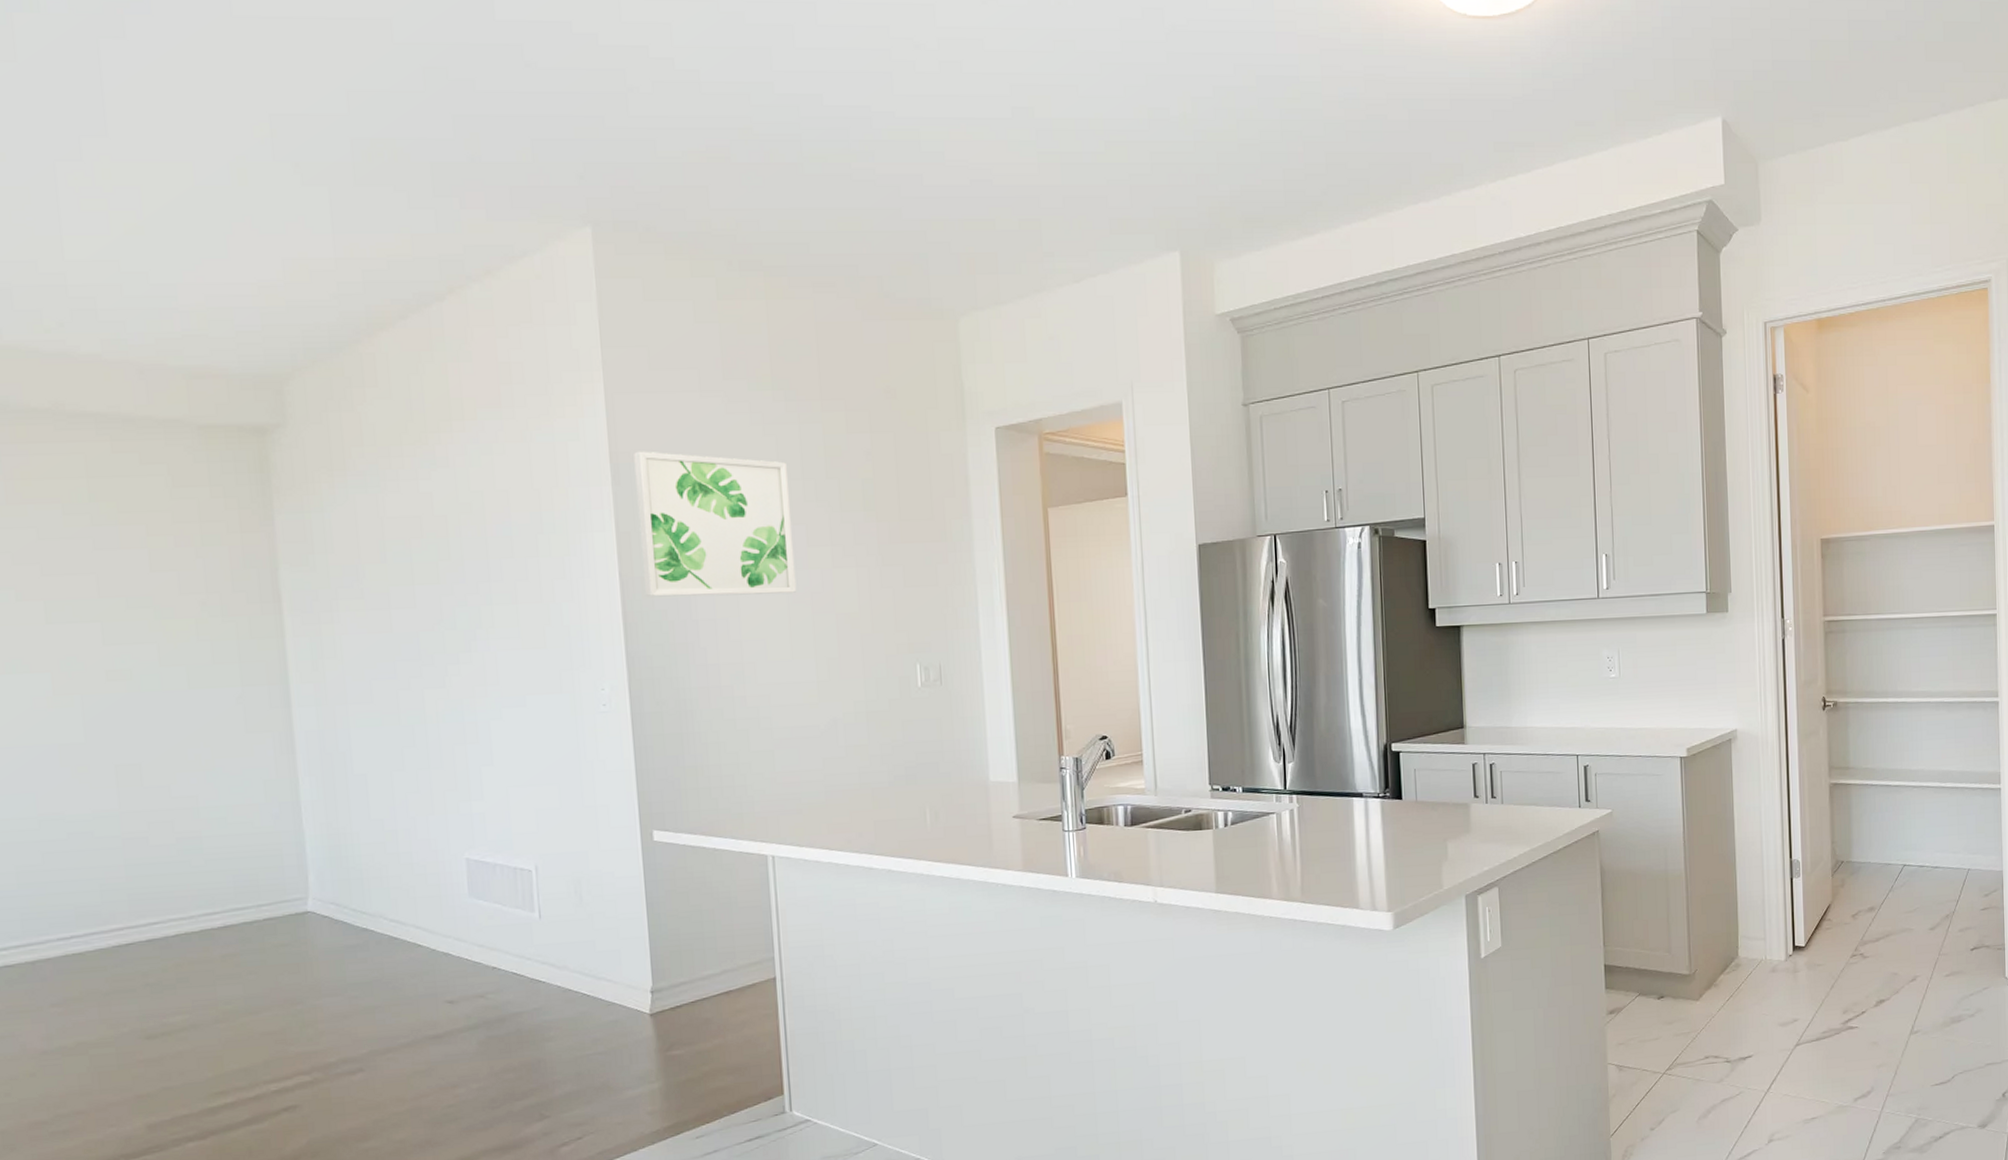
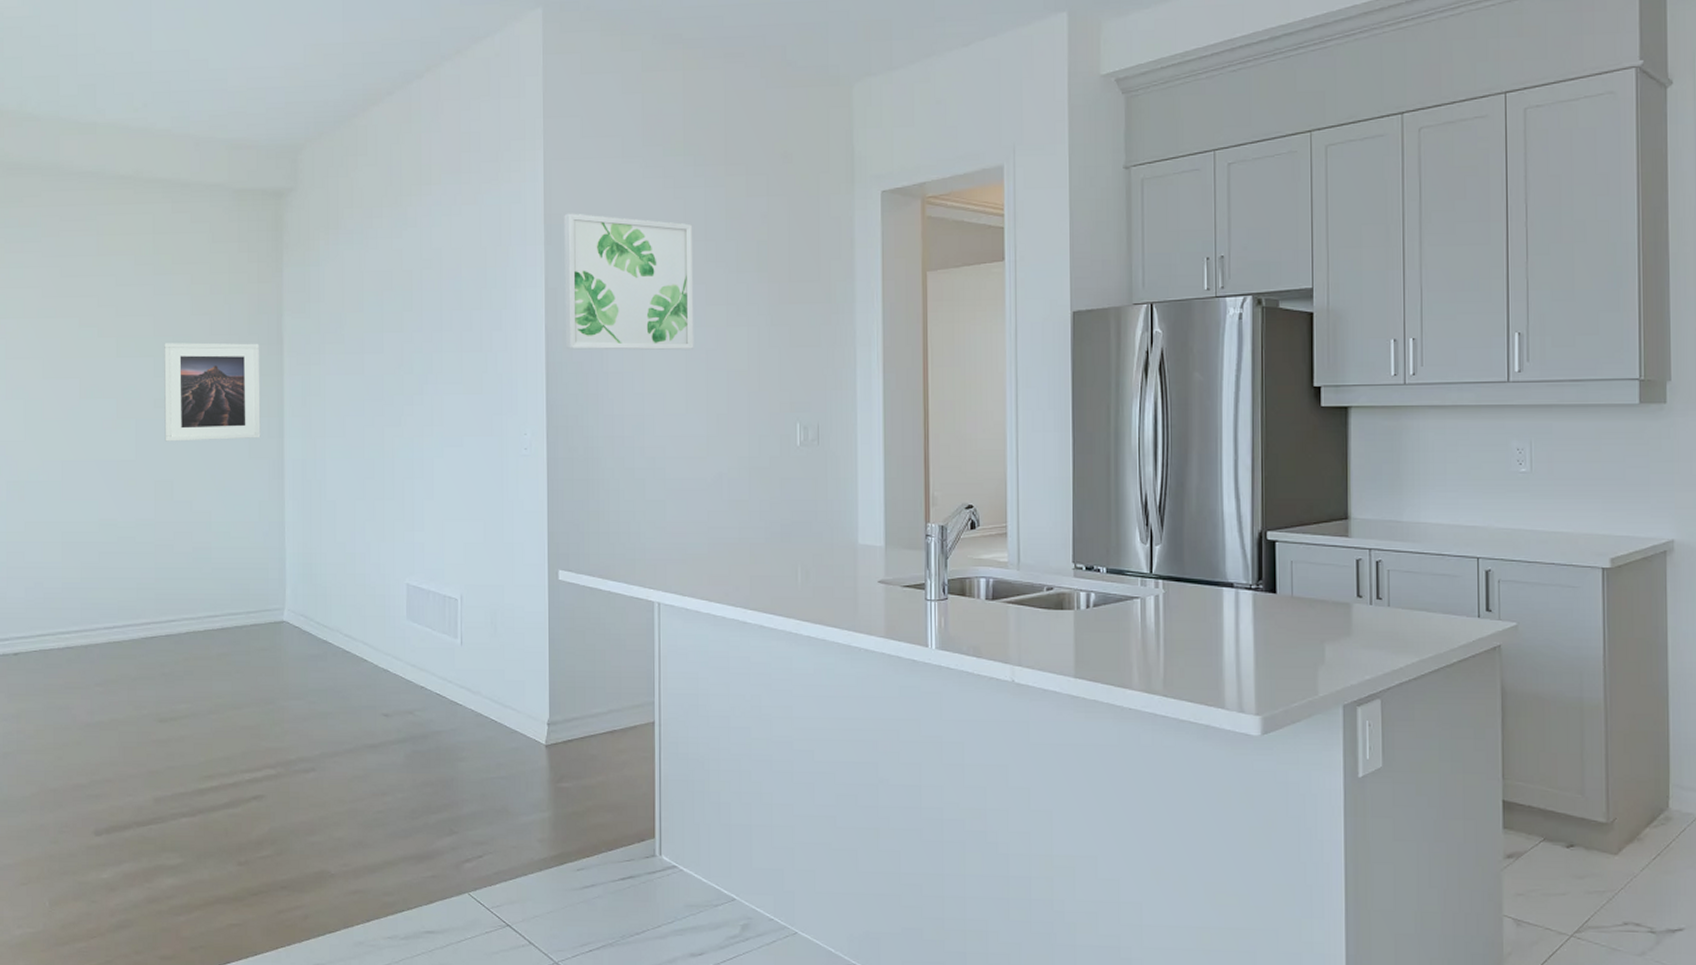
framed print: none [112,601,260,719] -> present [163,342,261,442]

